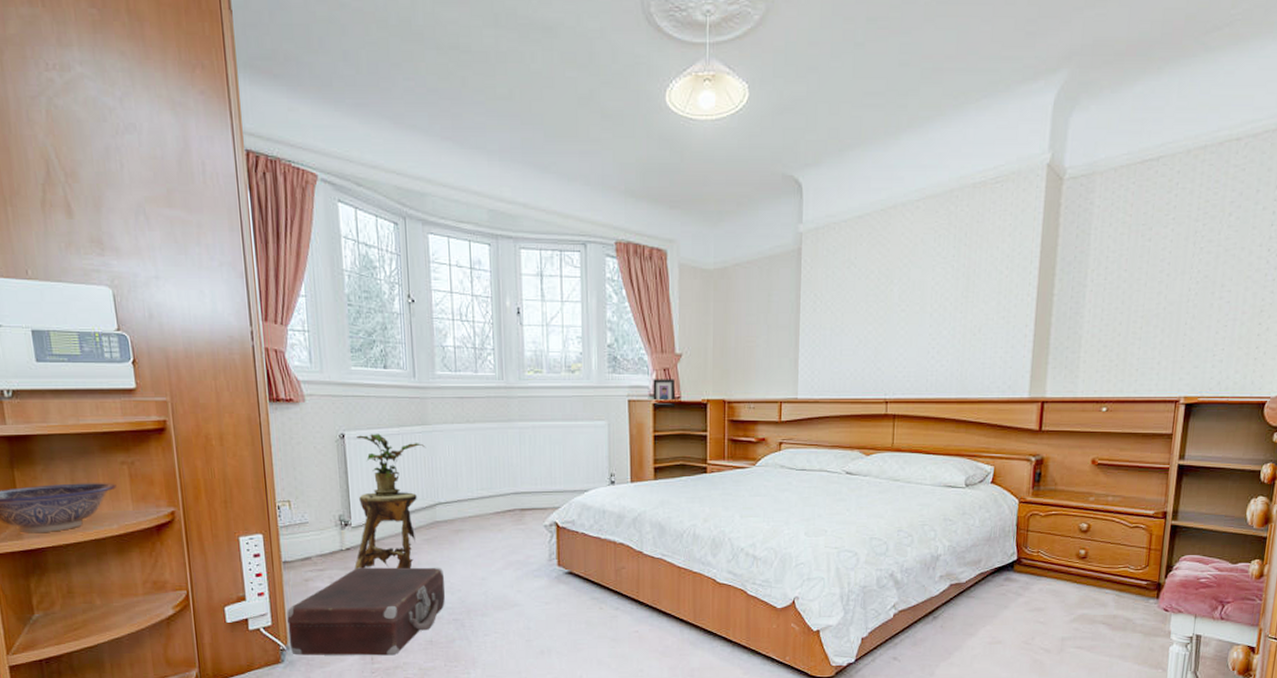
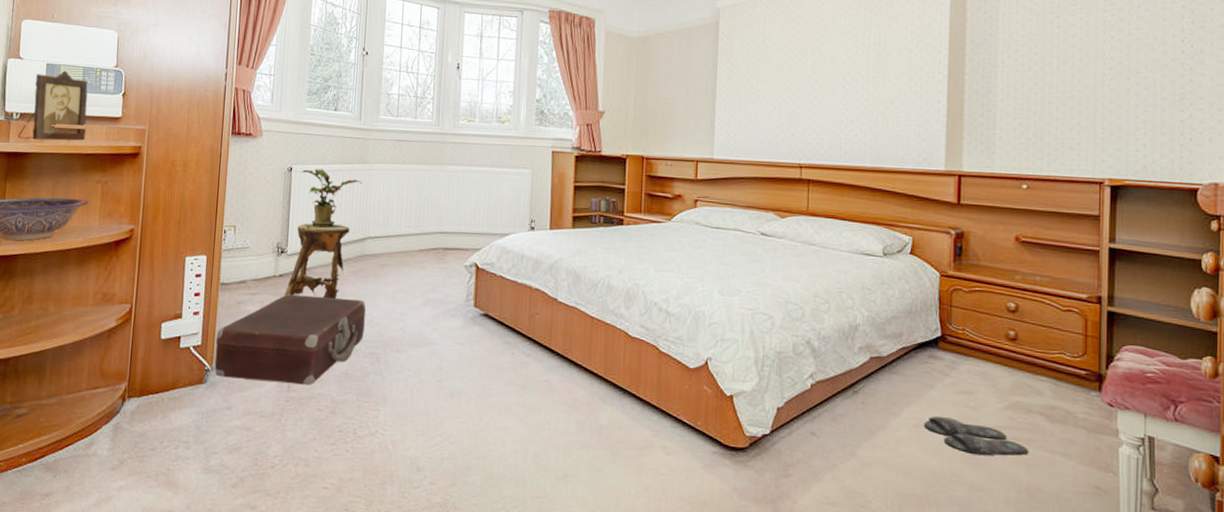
photo frame: none [15,337,97,420] -> present [17,70,88,141]
picture frame: present [653,379,676,407] -> none [575,133,597,160]
books: none [670,445,705,472] -> present [589,196,622,224]
slippers: none [998,632,1090,665] -> present [924,416,1028,456]

